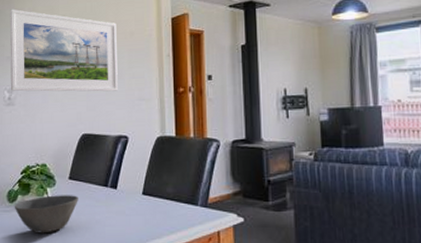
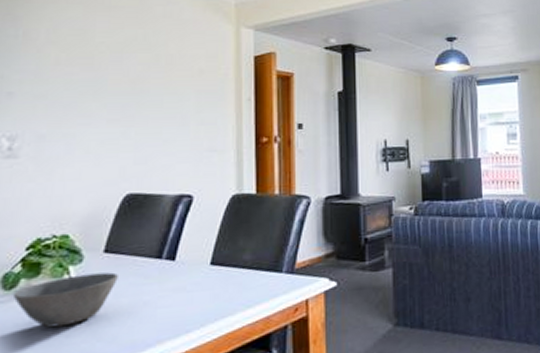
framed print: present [9,9,118,92] -> none [11,28,181,141]

